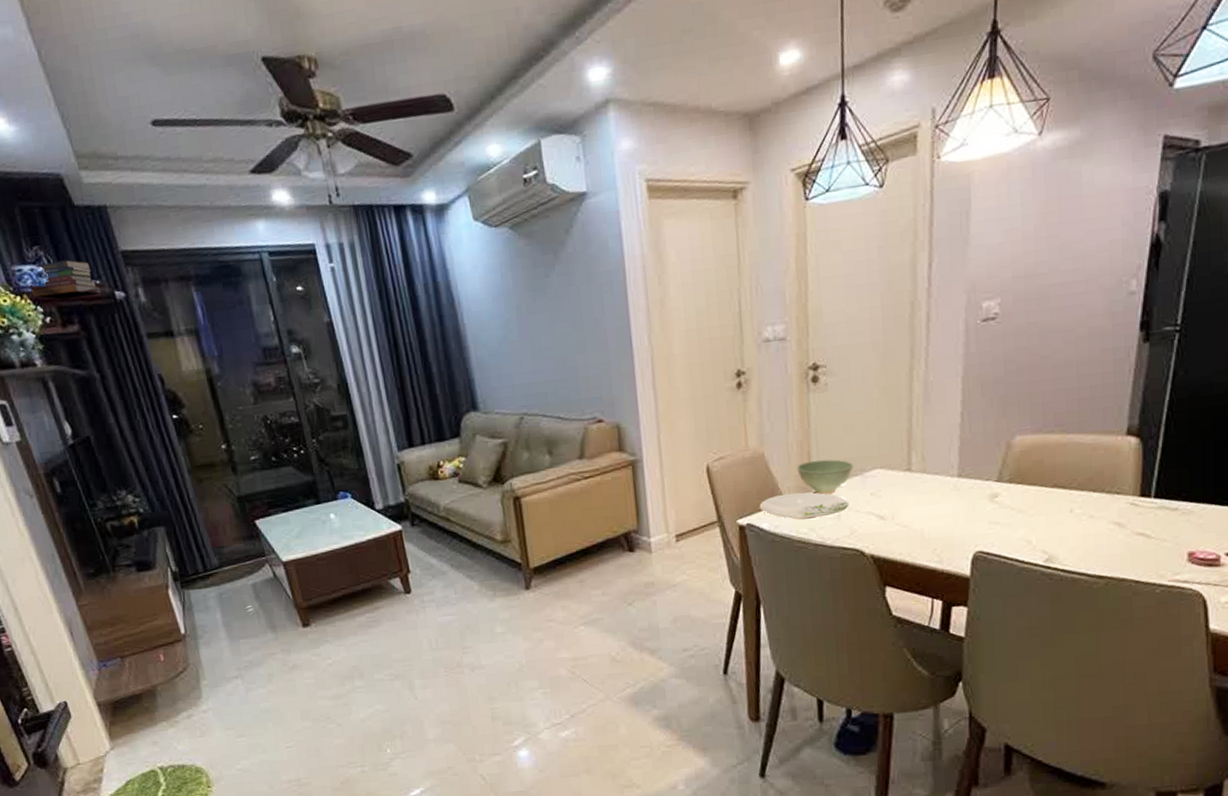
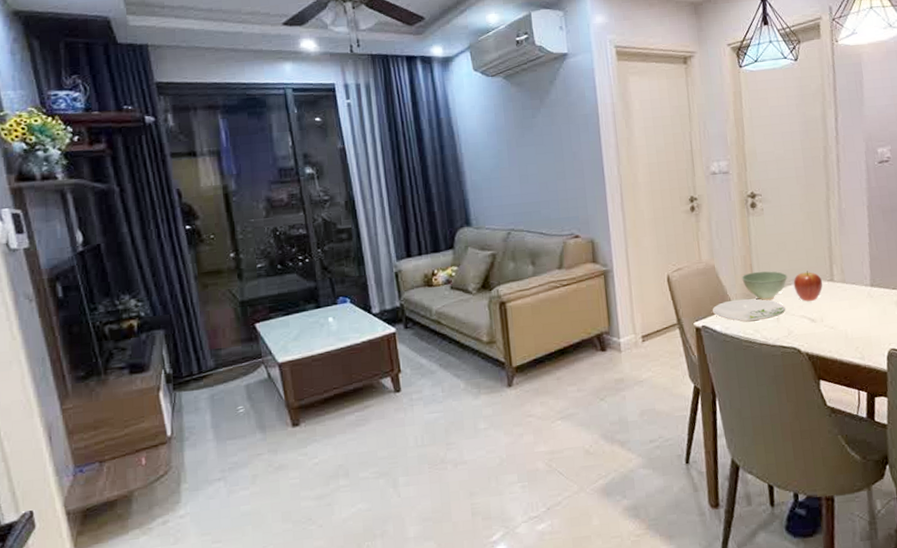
books: present [29,260,102,300] -> none [63,88,132,122]
fruit: none [860,459,898,496] -> present [793,271,823,302]

